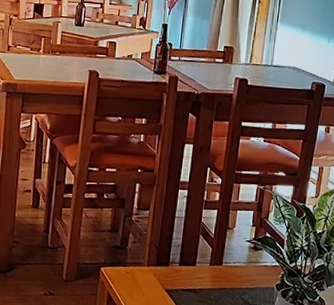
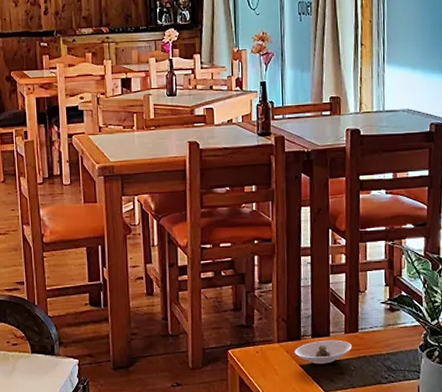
saucer: none [162,269,216,291] -> present [295,340,353,364]

